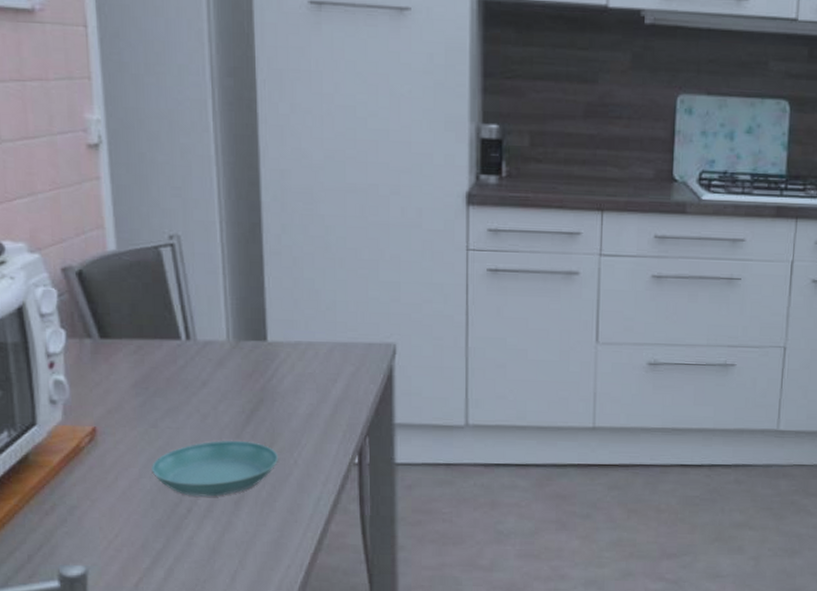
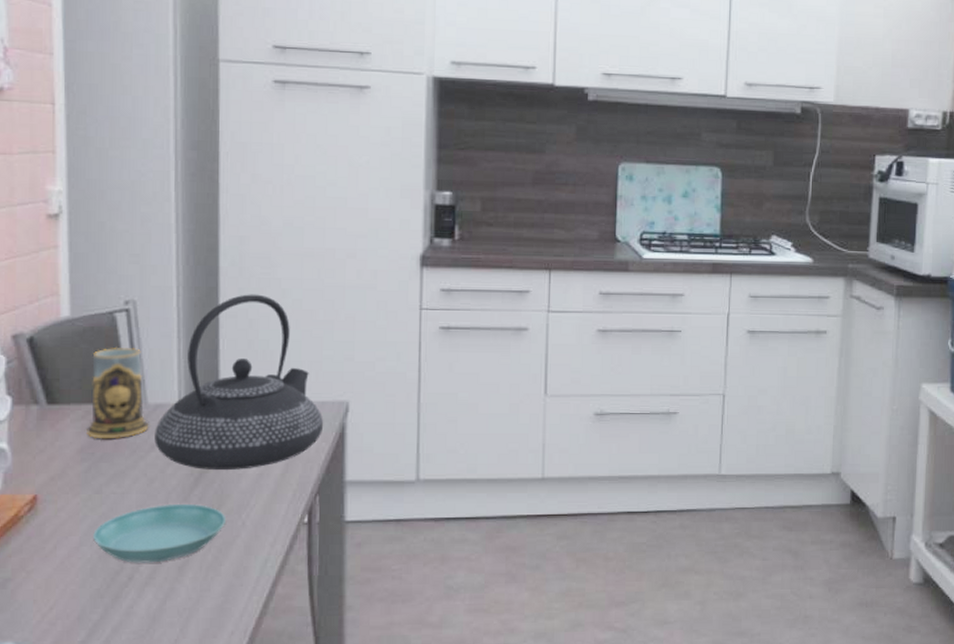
mug: none [139,282,198,375] -> present [87,347,148,439]
teapot: none [205,230,372,409] -> present [154,294,324,470]

